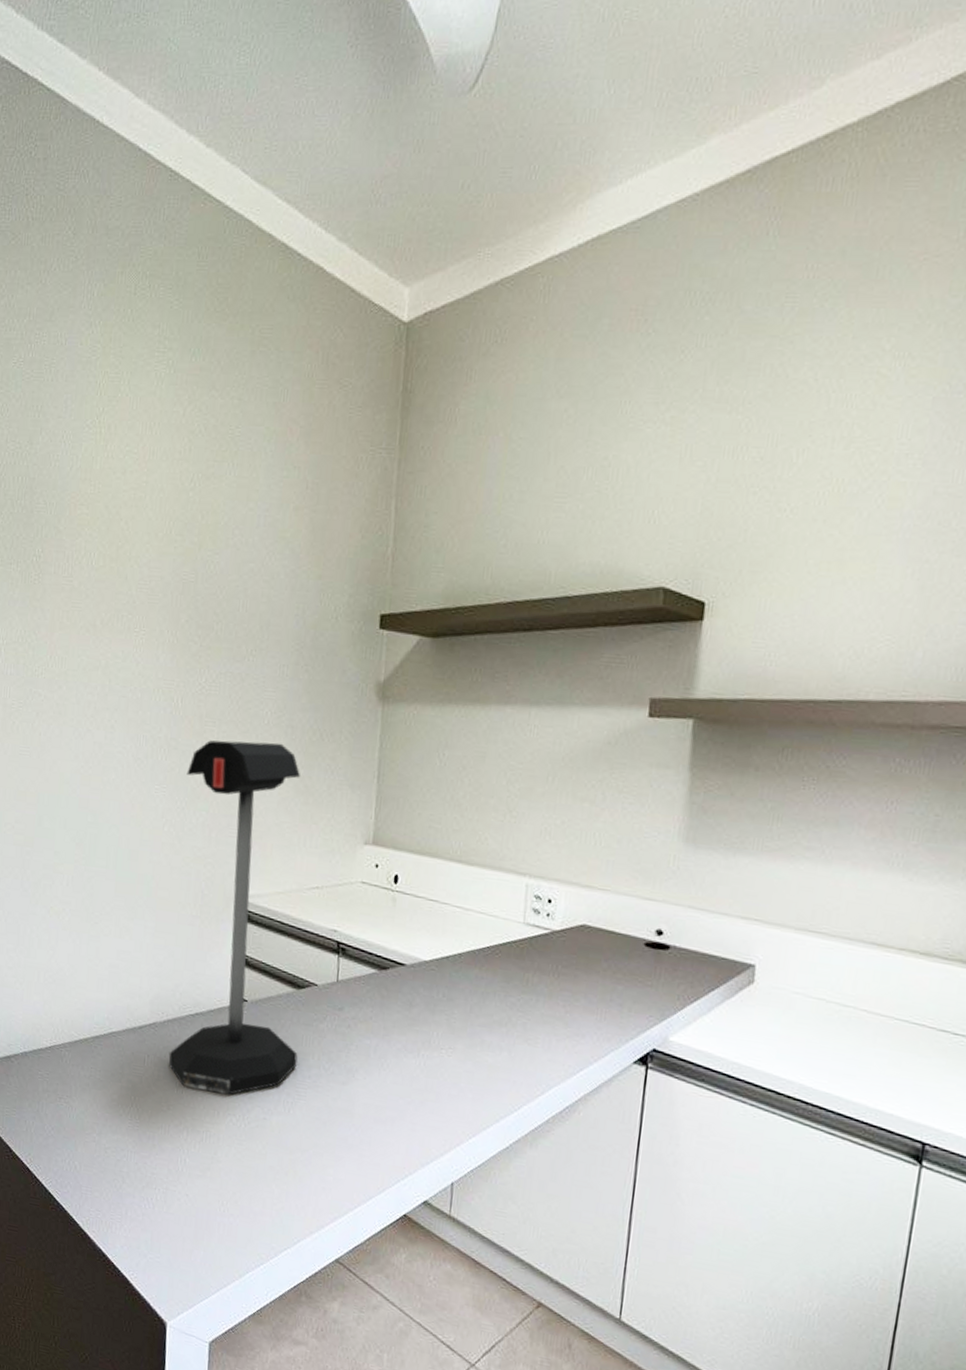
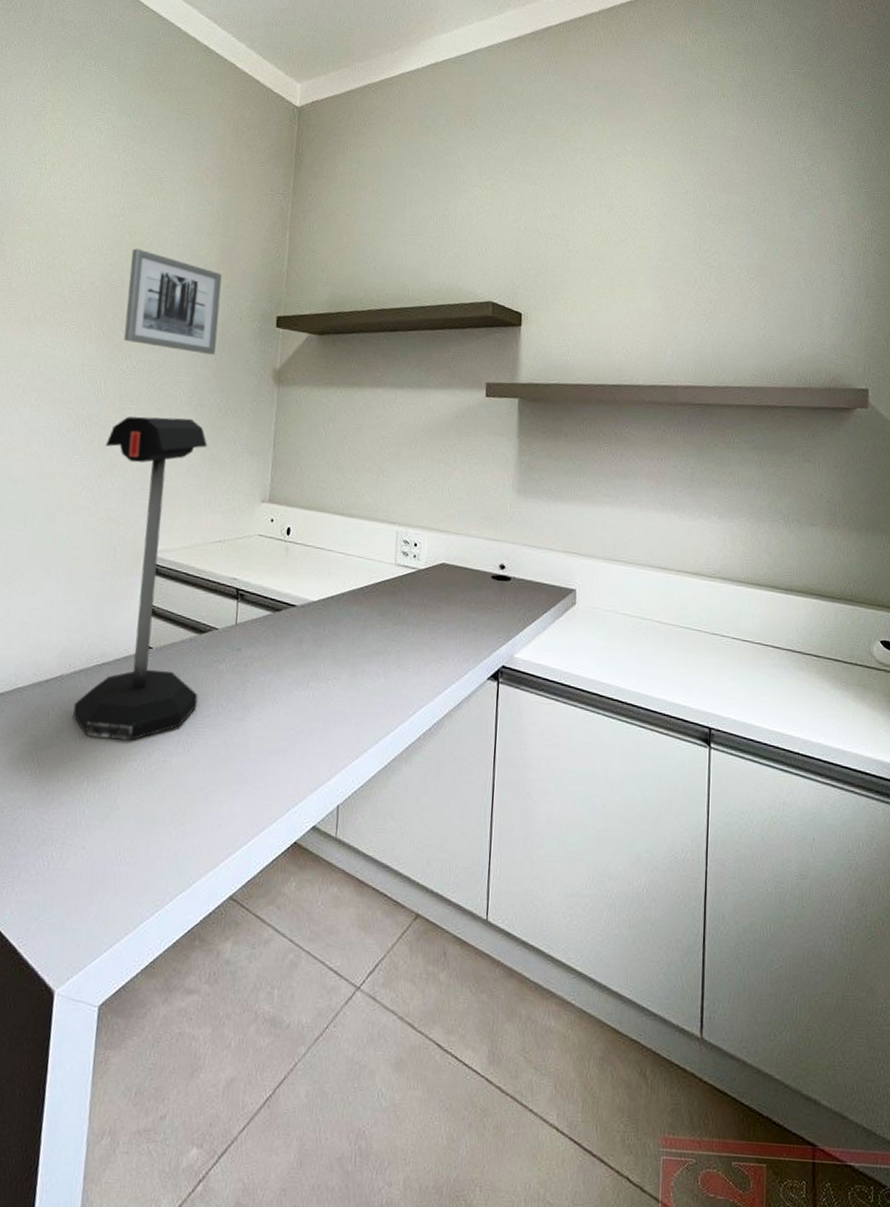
wall art: none [201,531,313,665] -> present [124,248,222,355]

